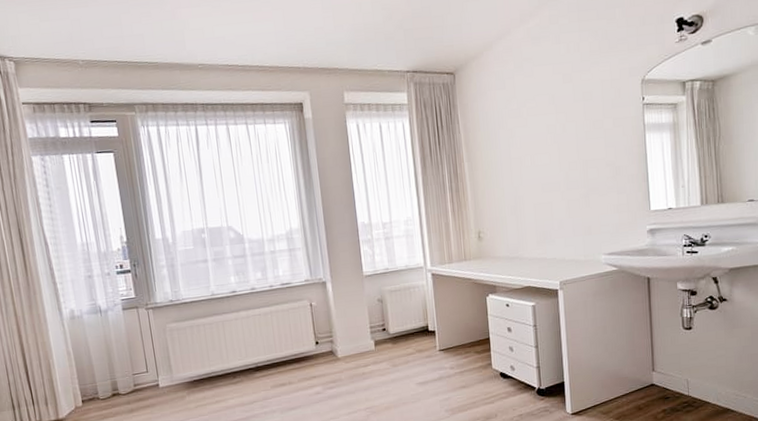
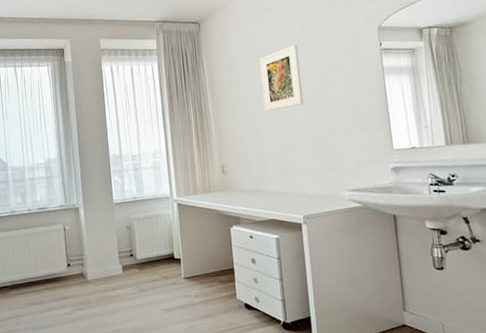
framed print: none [518,98,564,173] -> present [259,44,304,112]

